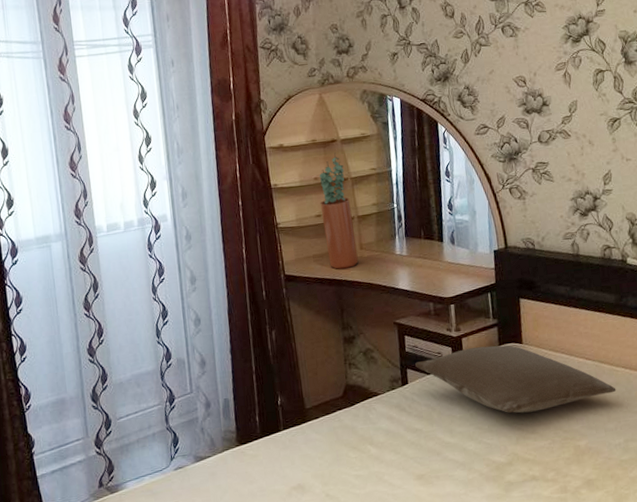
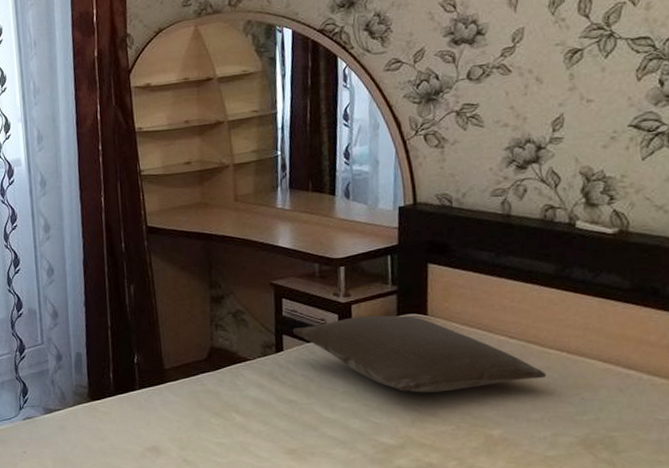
vase: present [319,152,359,269] -> none [190,92,232,222]

